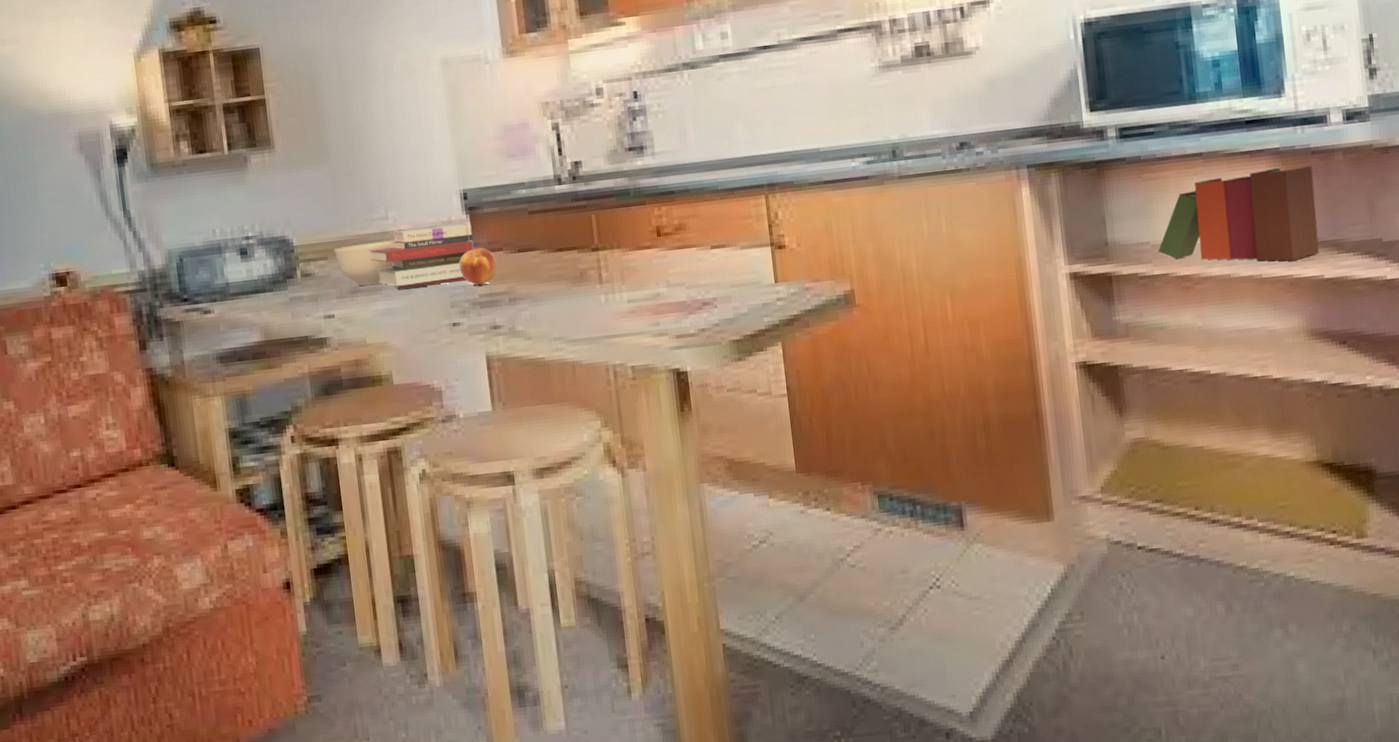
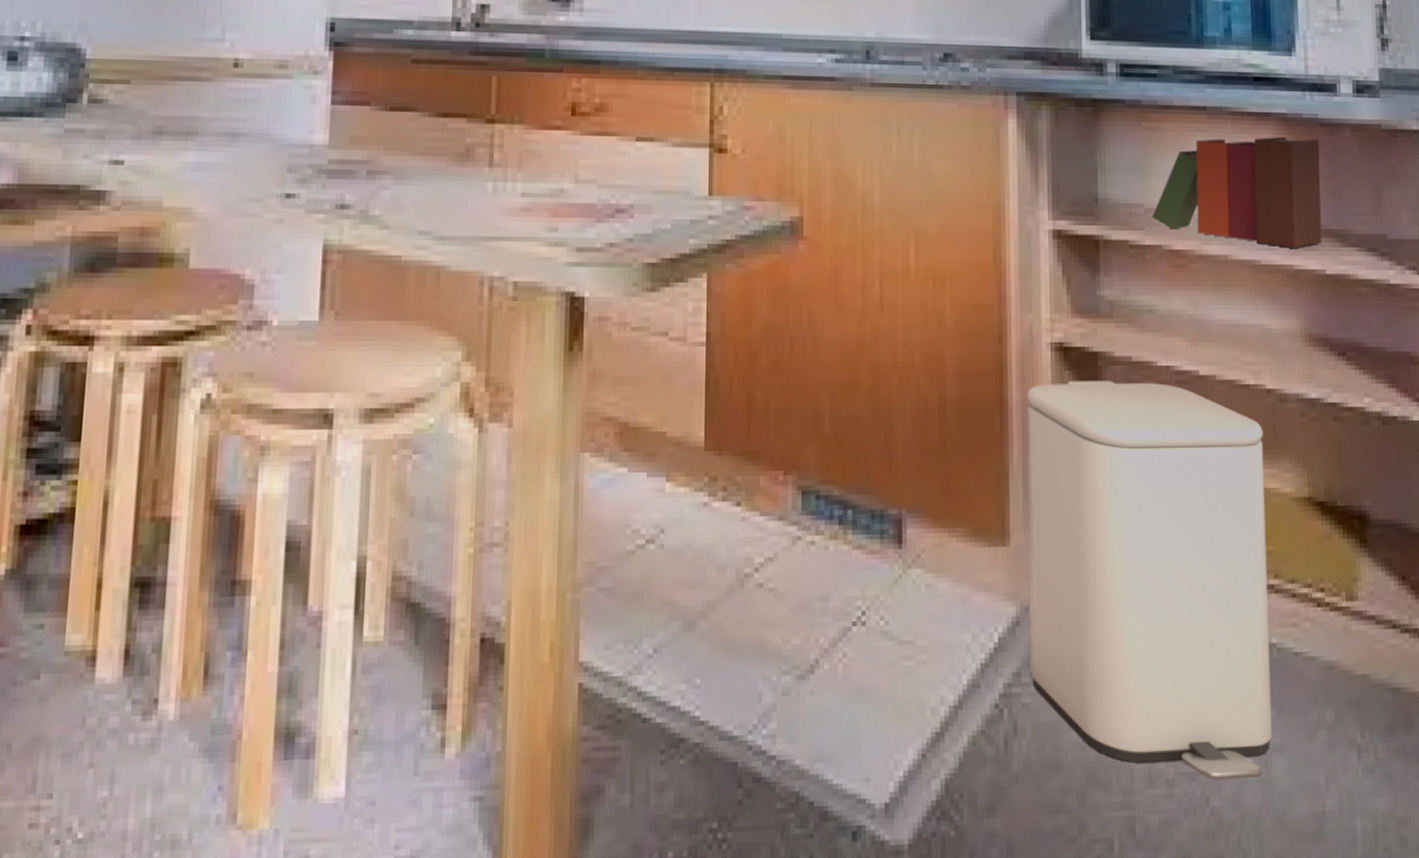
bowl: present [334,240,395,287] -> none [140,69,227,128]
books: present [369,224,474,289] -> none [188,58,334,140]
fruit: present [459,248,498,285] -> none [308,98,360,147]
pedal bin: none [1057,384,1295,681] -> present [1026,380,1273,780]

